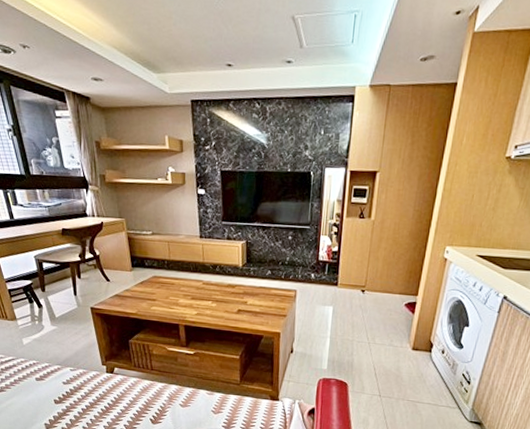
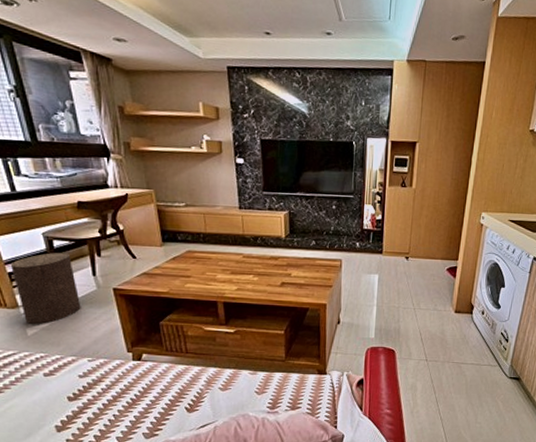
stool: none [11,273,65,335] -> present [11,253,81,324]

